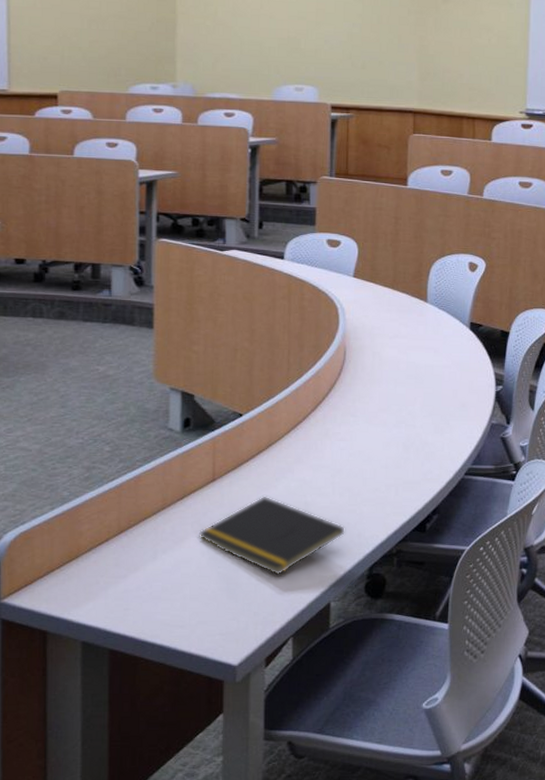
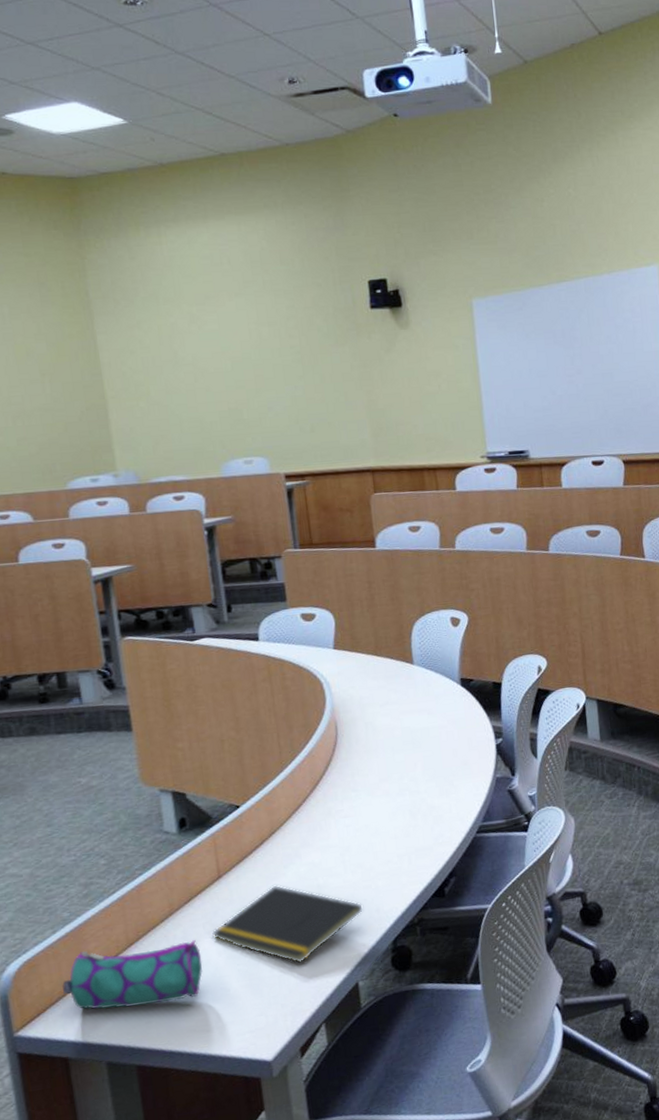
pencil case: none [52,531,186,593] -> present [62,940,203,1010]

